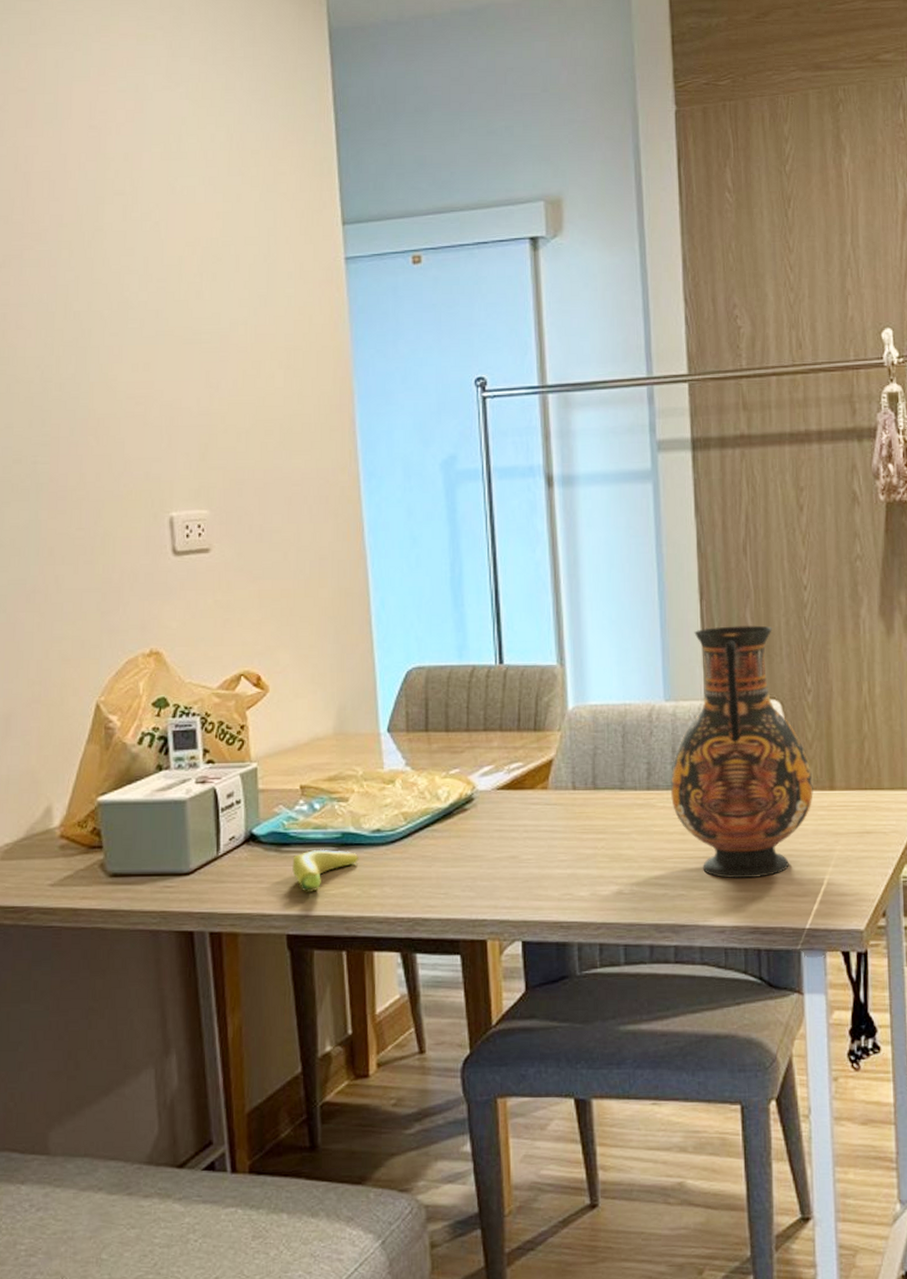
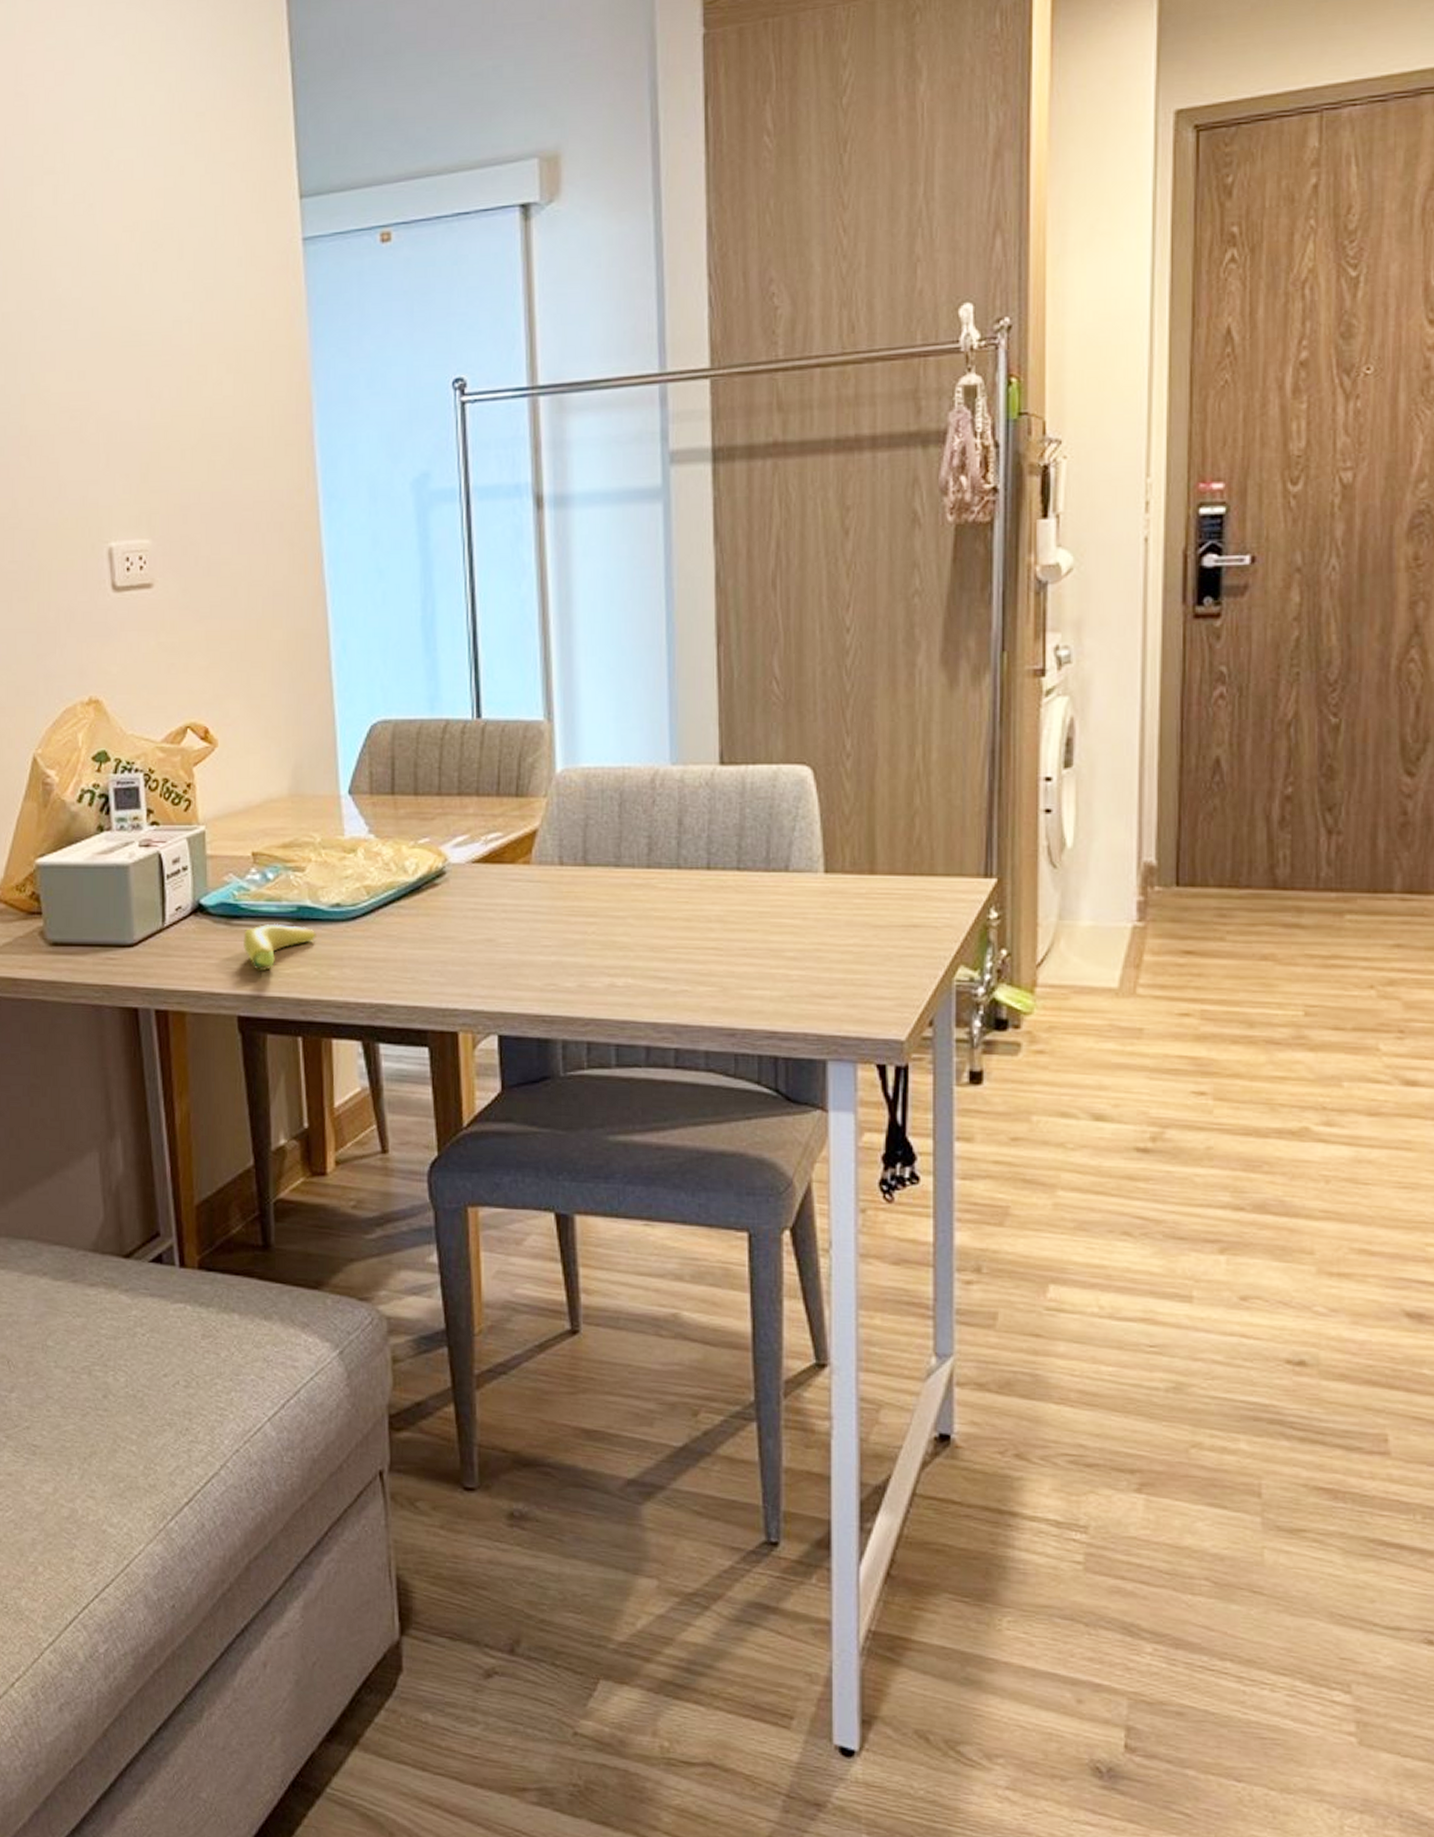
vase: present [670,625,813,879] -> none [674,675,849,975]

